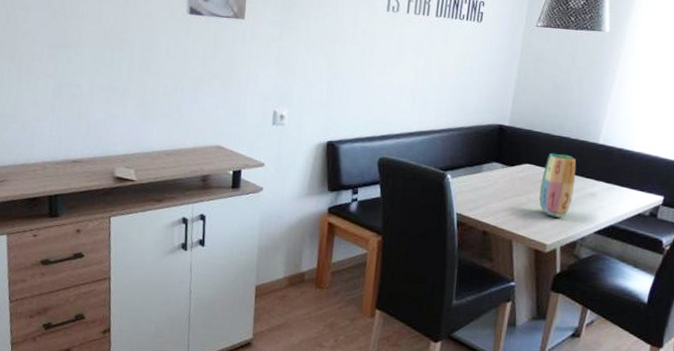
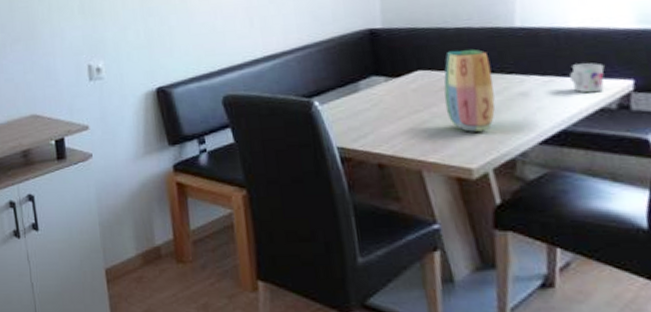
mug: none [625,179,648,202] -> present [570,63,605,93]

